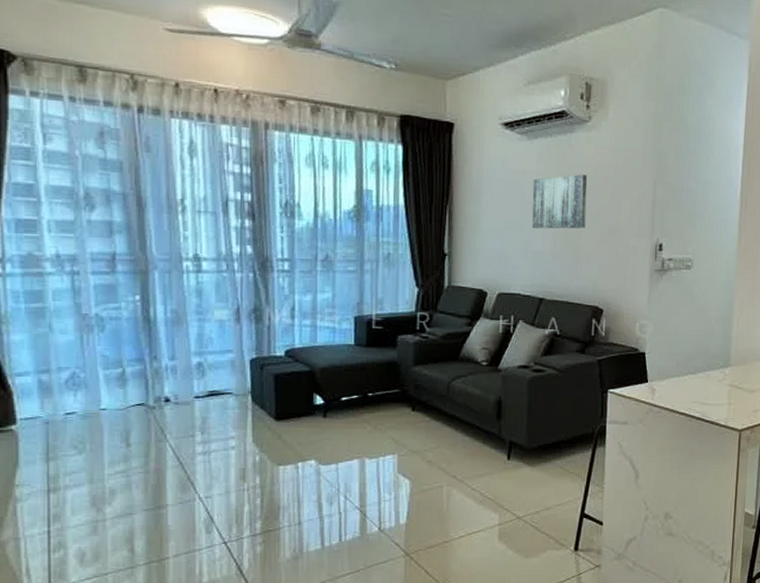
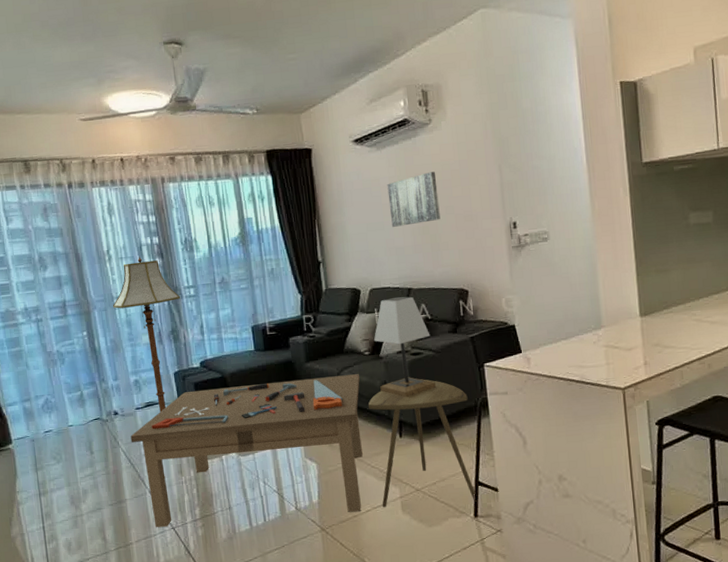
floor lamp: none [181,213,270,404] -> present [113,256,180,412]
coffee table: none [183,383,472,540] -> present [130,374,363,527]
side table: none [477,399,586,534] -> present [368,379,477,507]
lamp: none [494,306,557,416] -> present [373,297,436,397]

